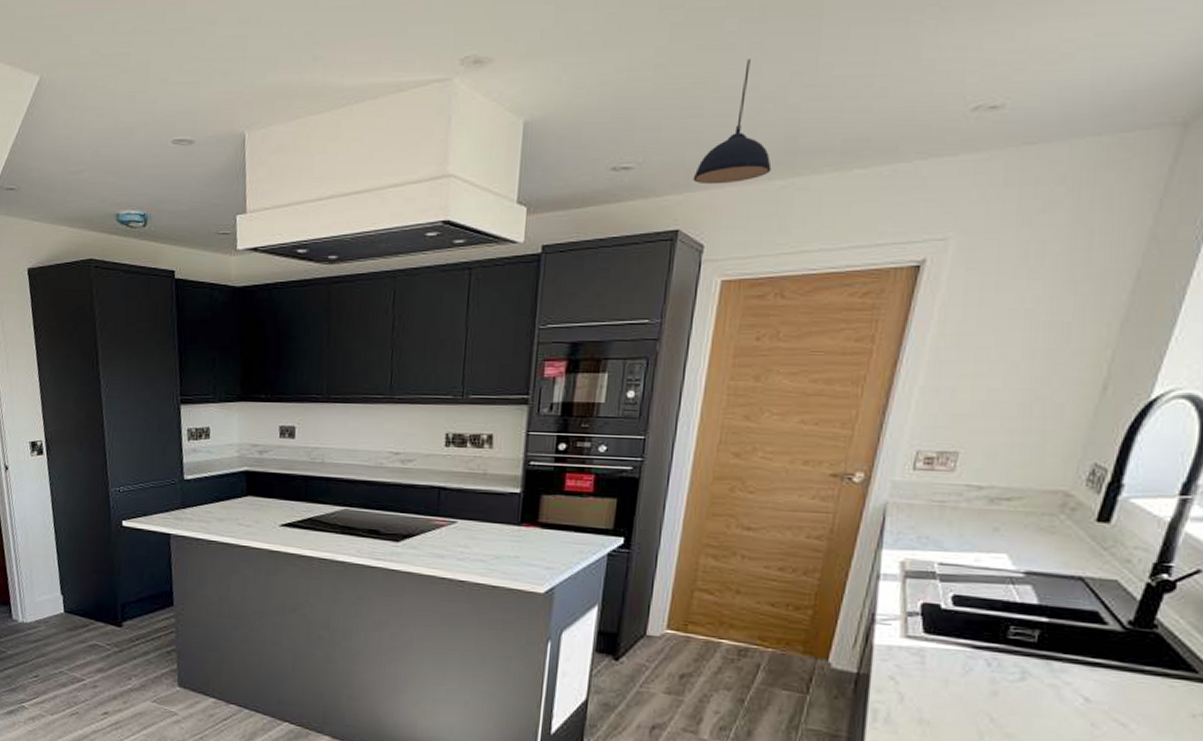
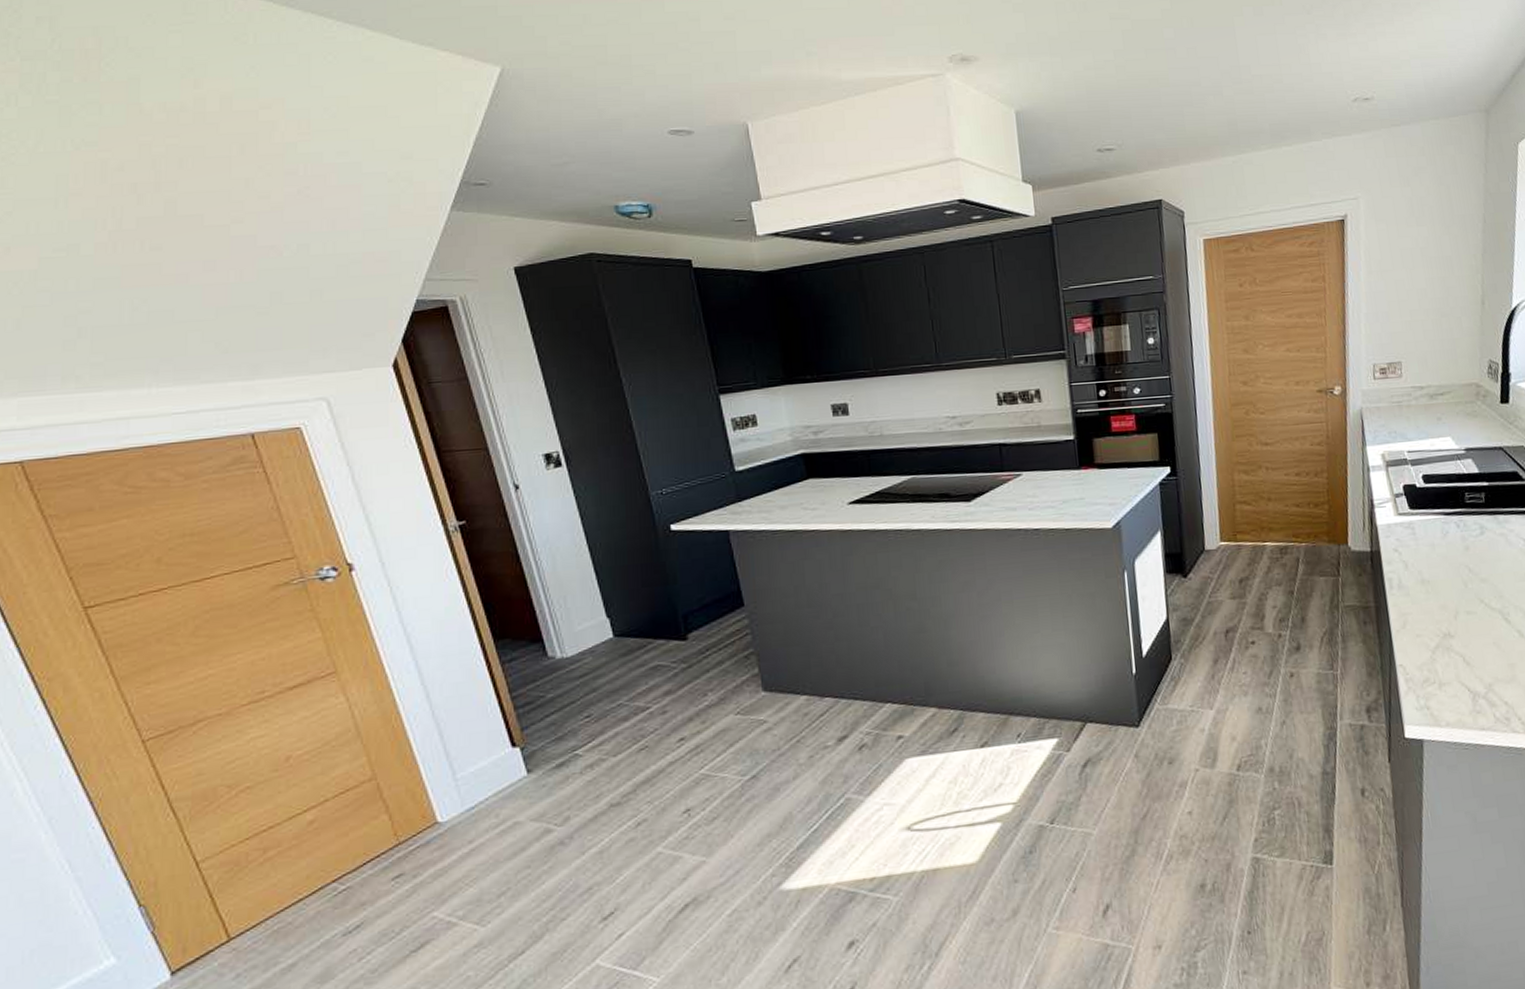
pendant light: present [693,59,772,185] -> none [1164,61,1223,162]

